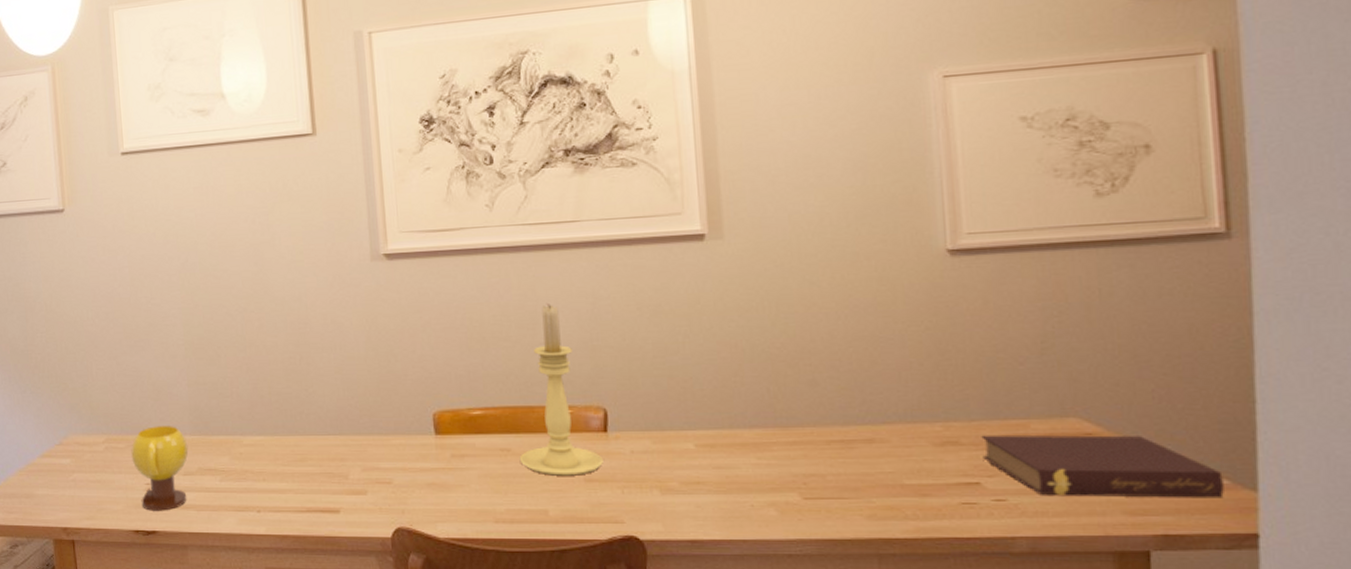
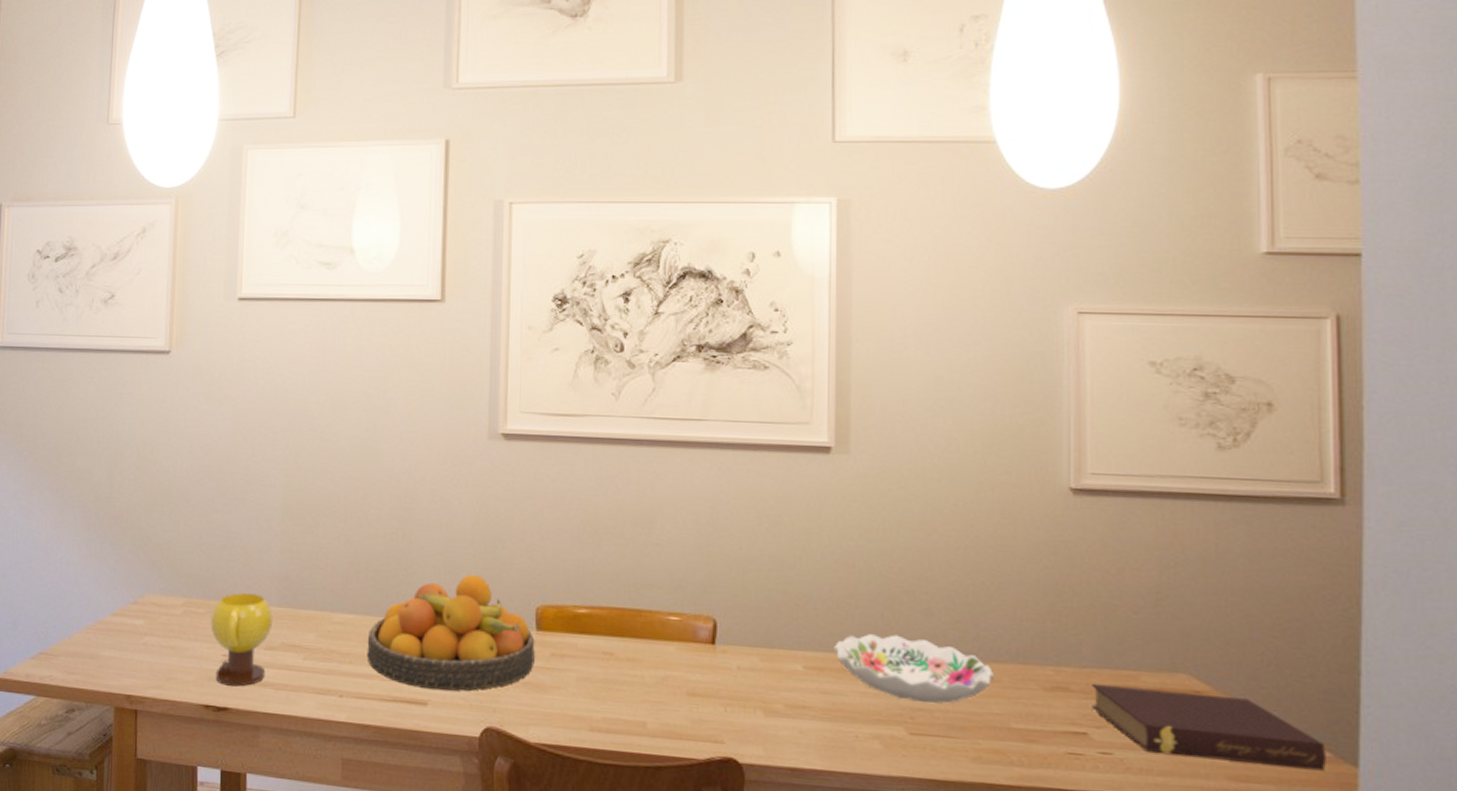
fruit bowl: none [277,388,437,498] -> present [367,574,535,691]
candle holder: present [519,304,603,476] -> none [622,503,708,688]
decorative bowl: none [723,407,884,469] -> present [834,633,995,704]

